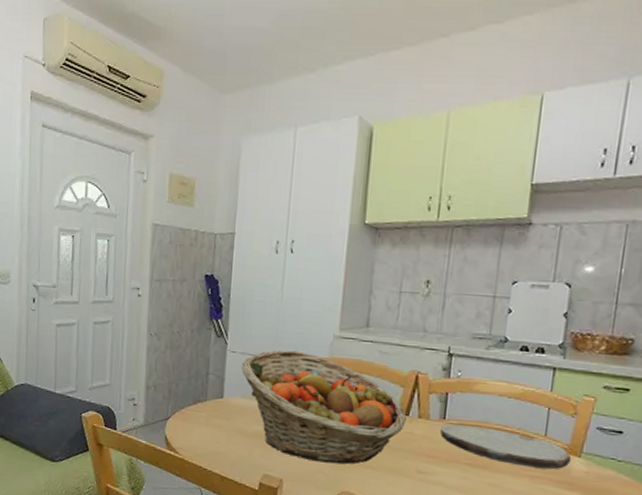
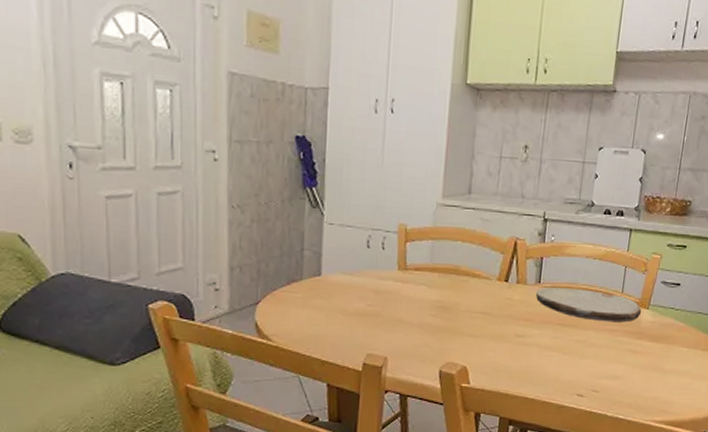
fruit basket: present [242,350,407,464] -> none [341,220,506,336]

